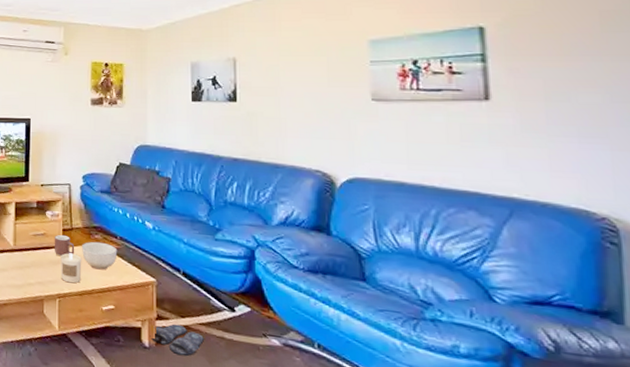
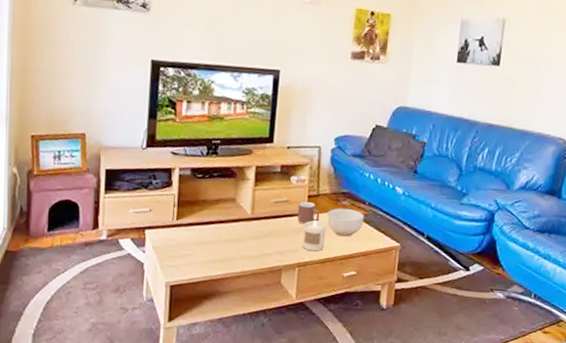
slippers: present [150,324,204,356] -> none [388,285,438,314]

